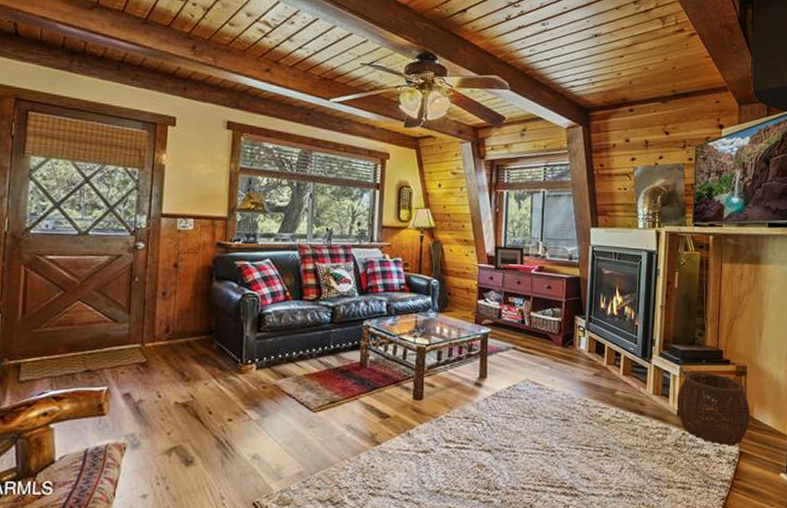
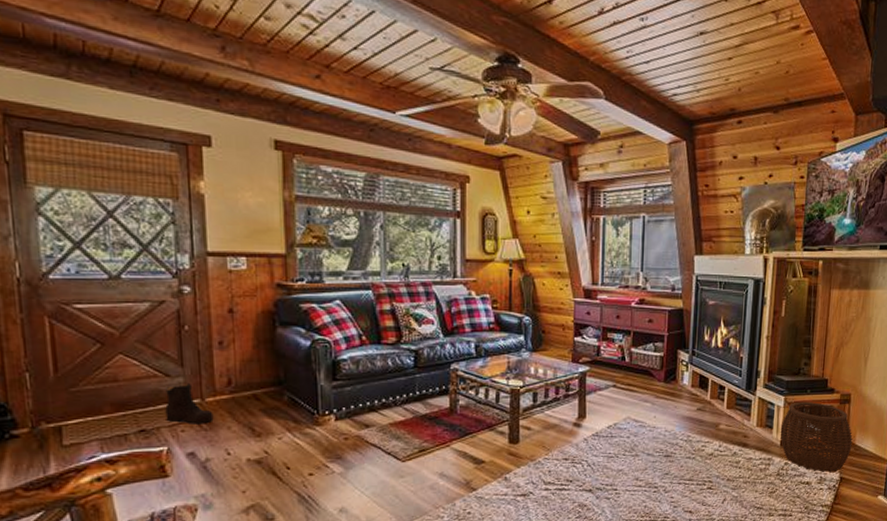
boot: none [109,328,151,367] -> present [165,382,214,424]
picture frame: present [494,246,525,271] -> none [591,278,624,305]

